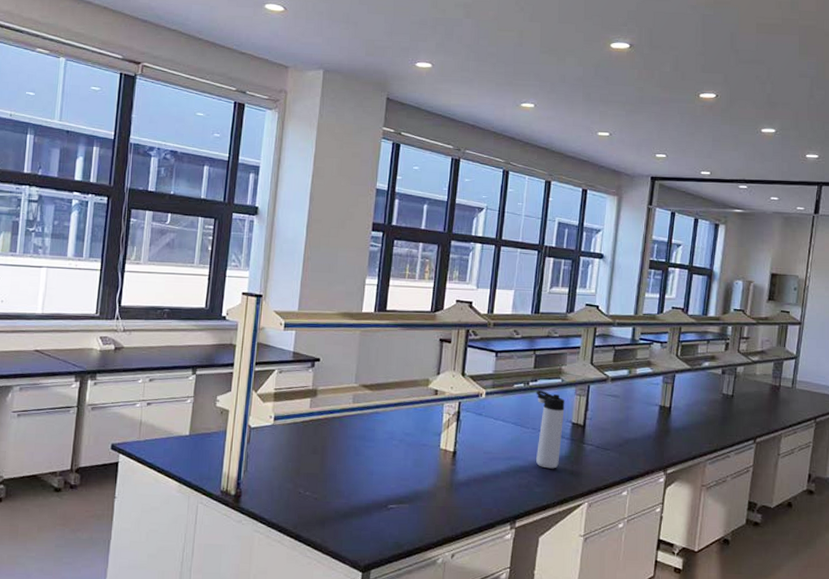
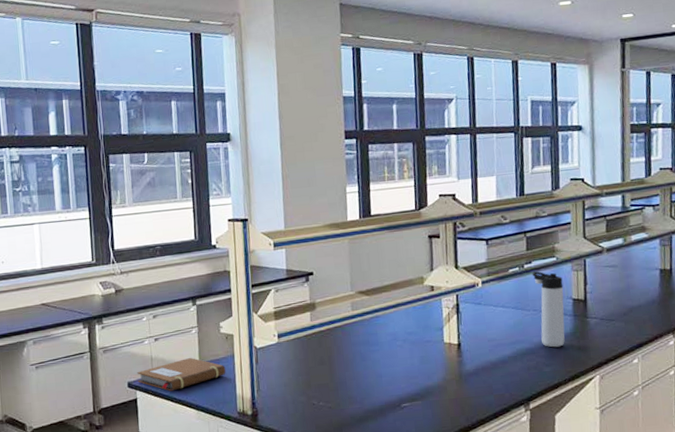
notebook: none [122,427,216,460] -> present [137,357,226,391]

